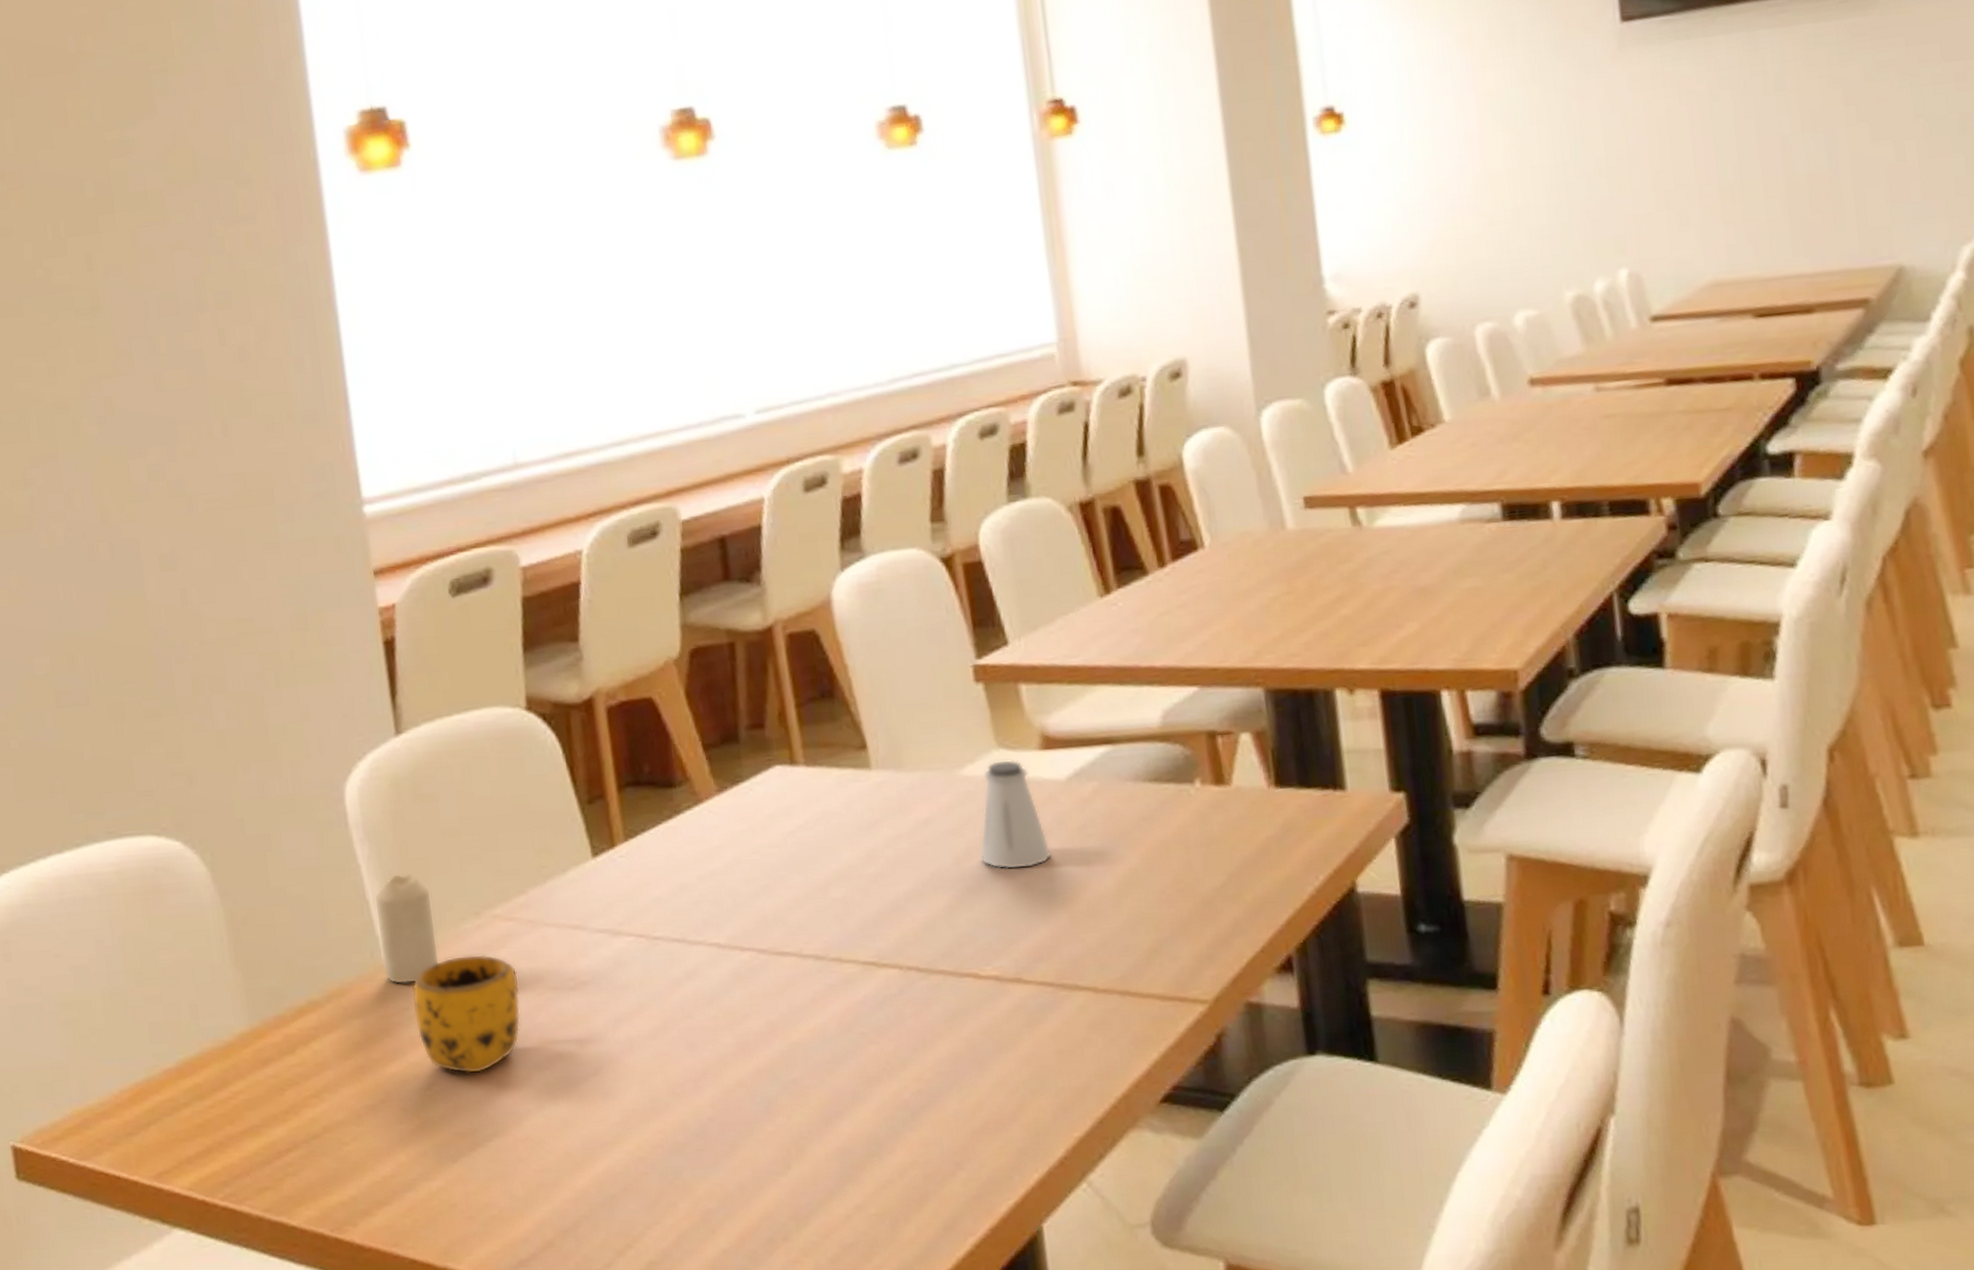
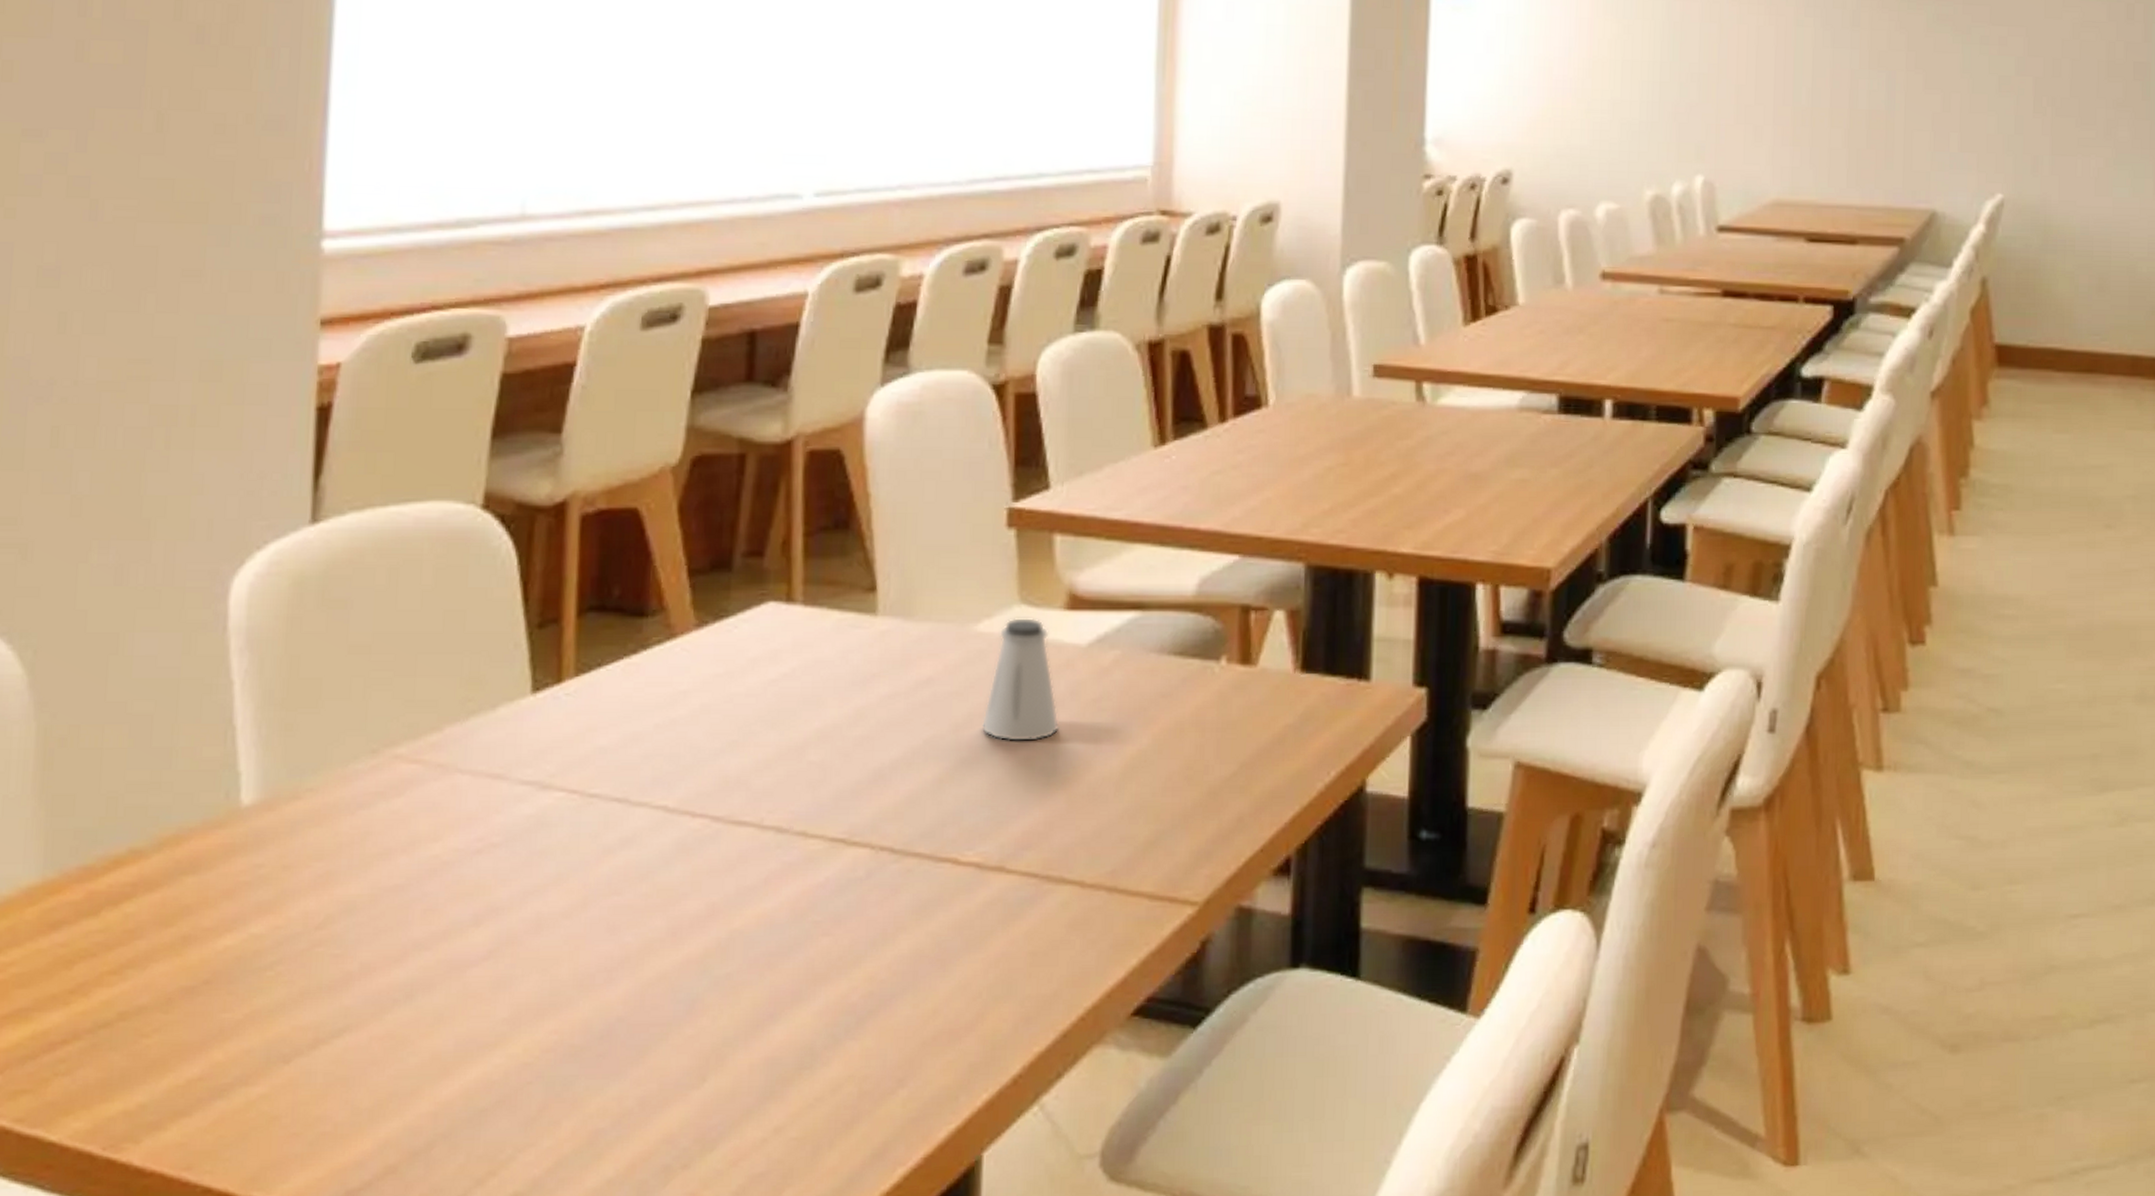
candle: present [374,873,440,985] -> none [239,696,320,835]
mug: present [412,954,521,1074] -> none [268,802,413,952]

